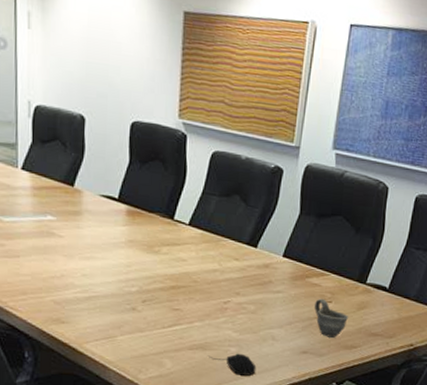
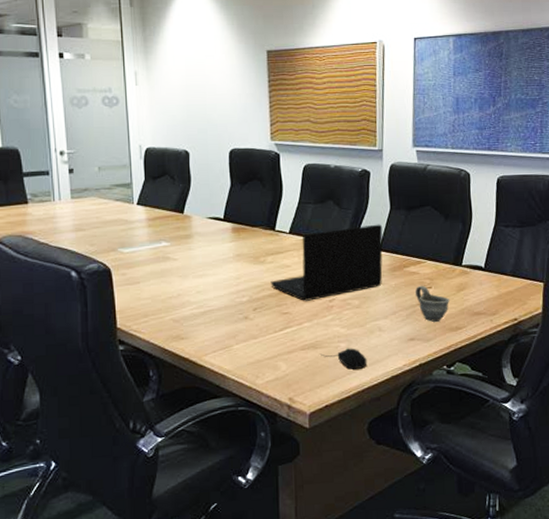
laptop: none [163,227,290,300] -> present [271,224,383,301]

